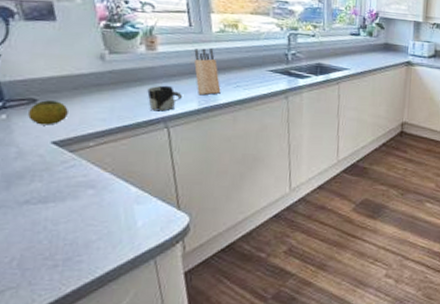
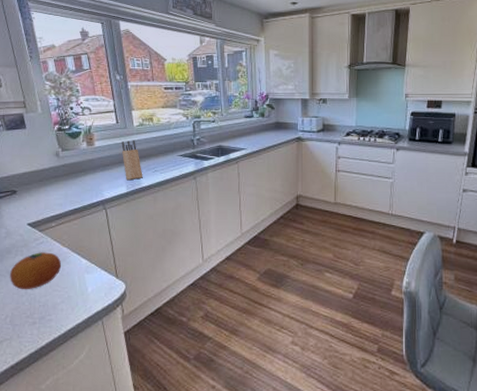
fruit: none [20,178,101,225] -> present [10,252,62,290]
fruit: present [28,100,68,125] -> none [12,191,37,211]
cup: present [147,85,182,112] -> none [89,174,114,196]

